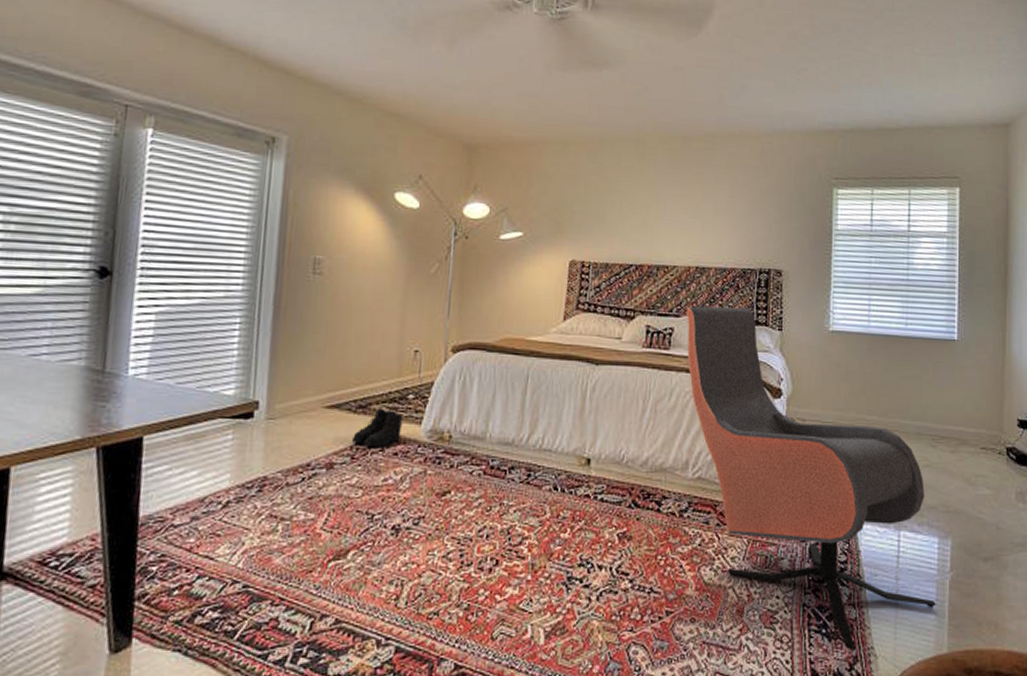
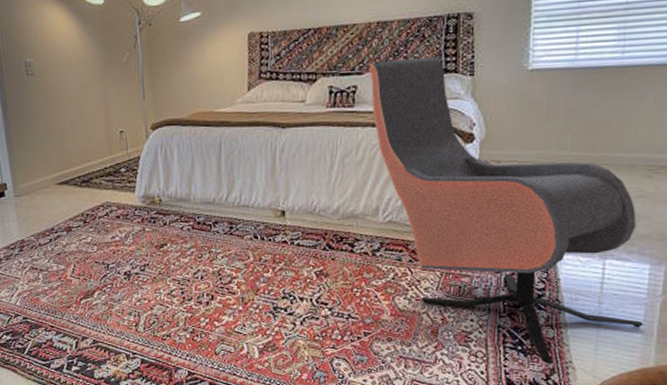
boots: present [351,408,404,448] -> none [81,181,120,214]

